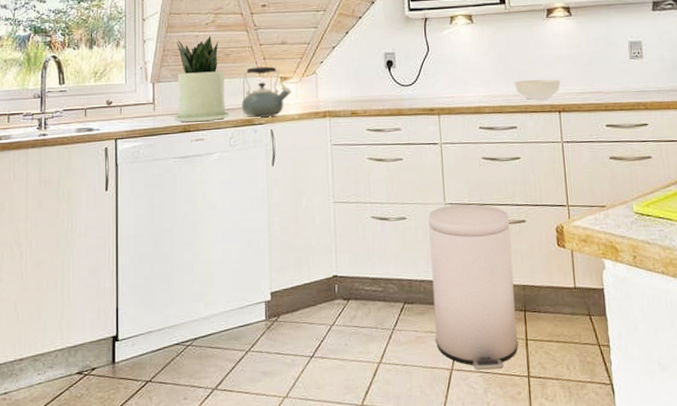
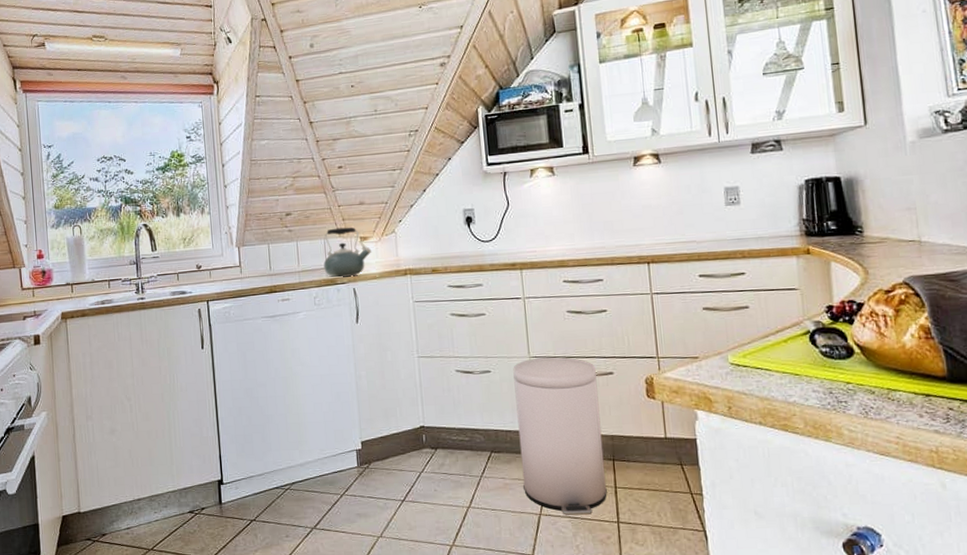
planter: present [173,35,231,123] -> none [258,198,314,284]
bowl: present [514,79,561,100] -> none [599,230,650,252]

